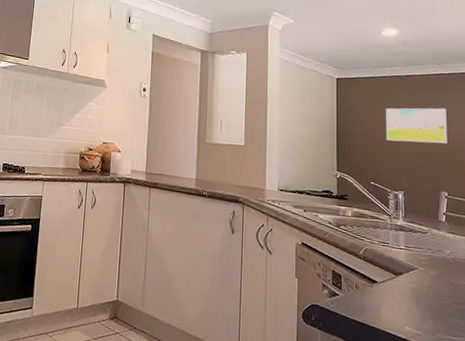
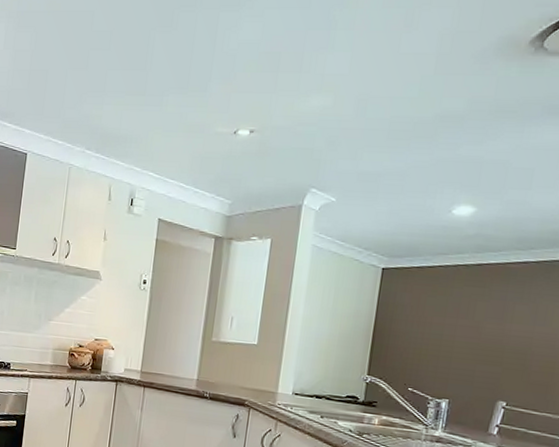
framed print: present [386,108,447,144] -> none [436,303,524,347]

